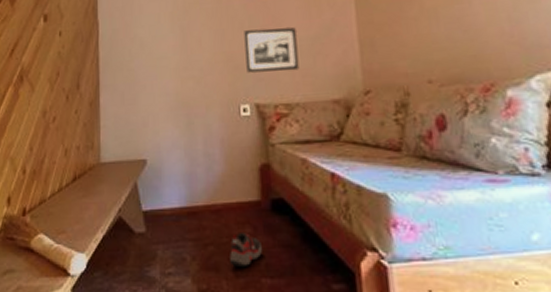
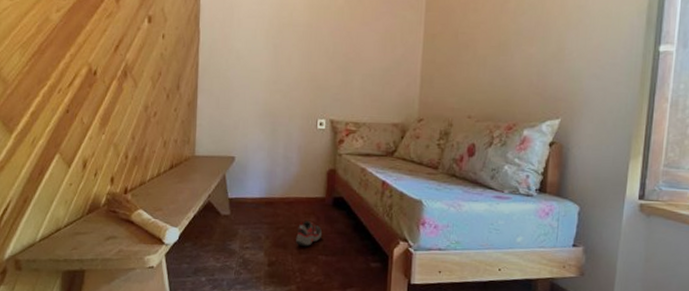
picture frame: present [244,27,299,73] -> none [326,55,372,96]

